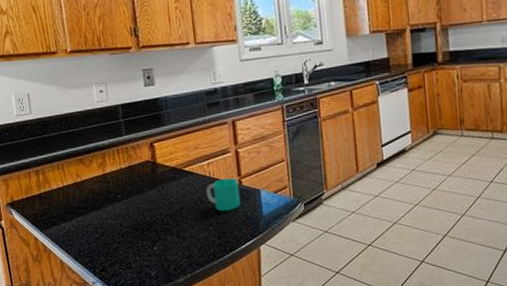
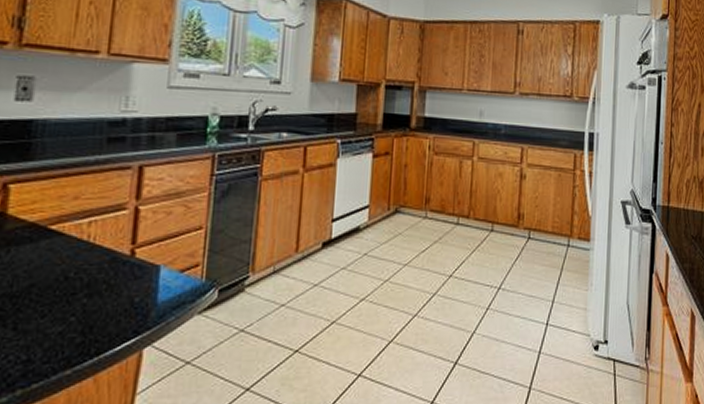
cup: present [206,177,241,212] -> none [76,245,130,295]

